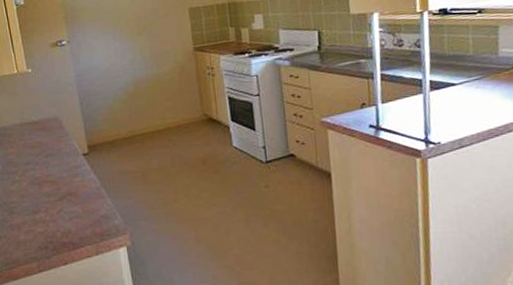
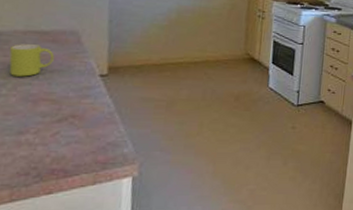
mug: none [13,133,46,164] -> present [9,43,55,77]

